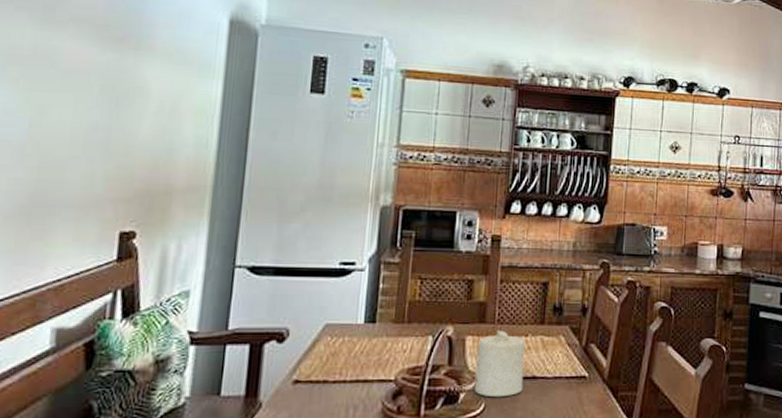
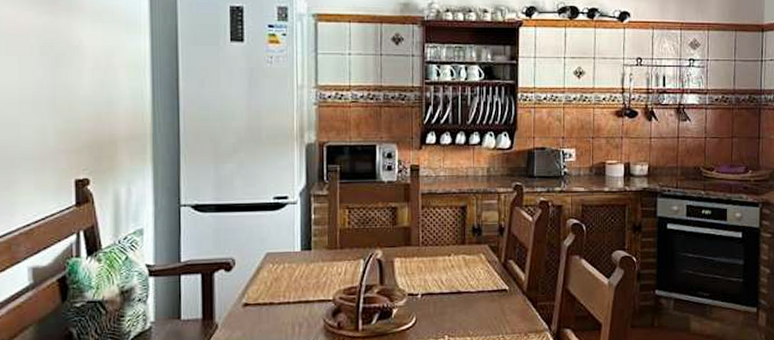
candle: present [474,330,526,398] -> none [405,251,450,312]

